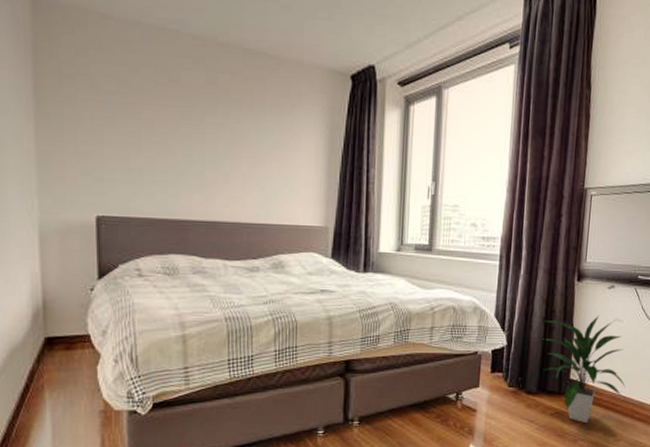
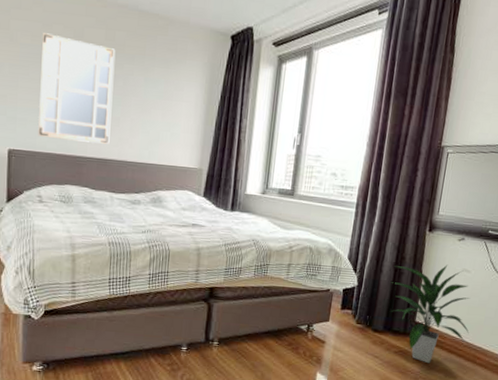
mirror: none [130,78,219,204] -> present [38,33,116,144]

